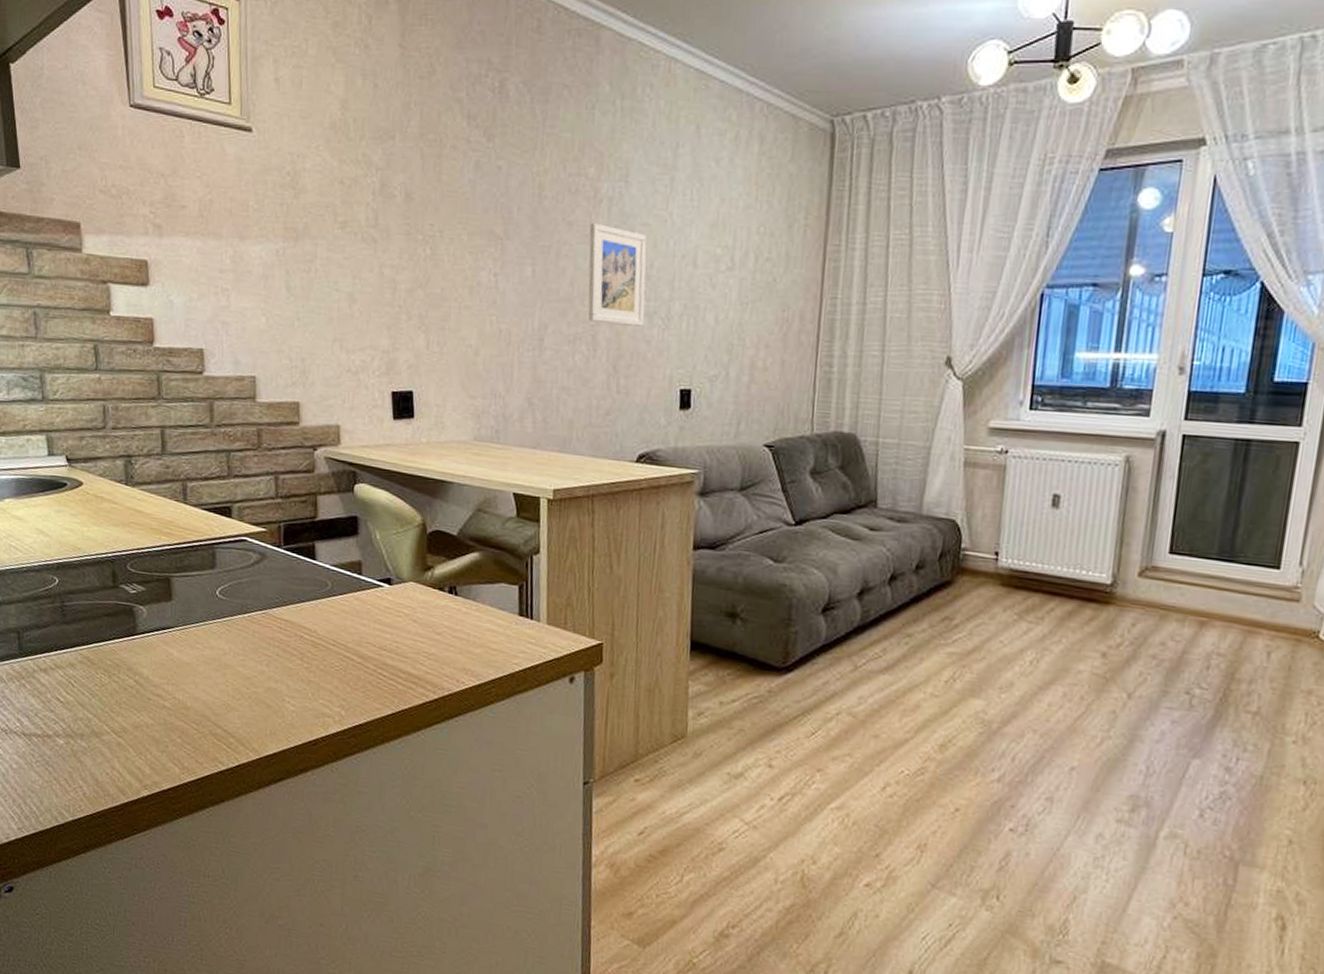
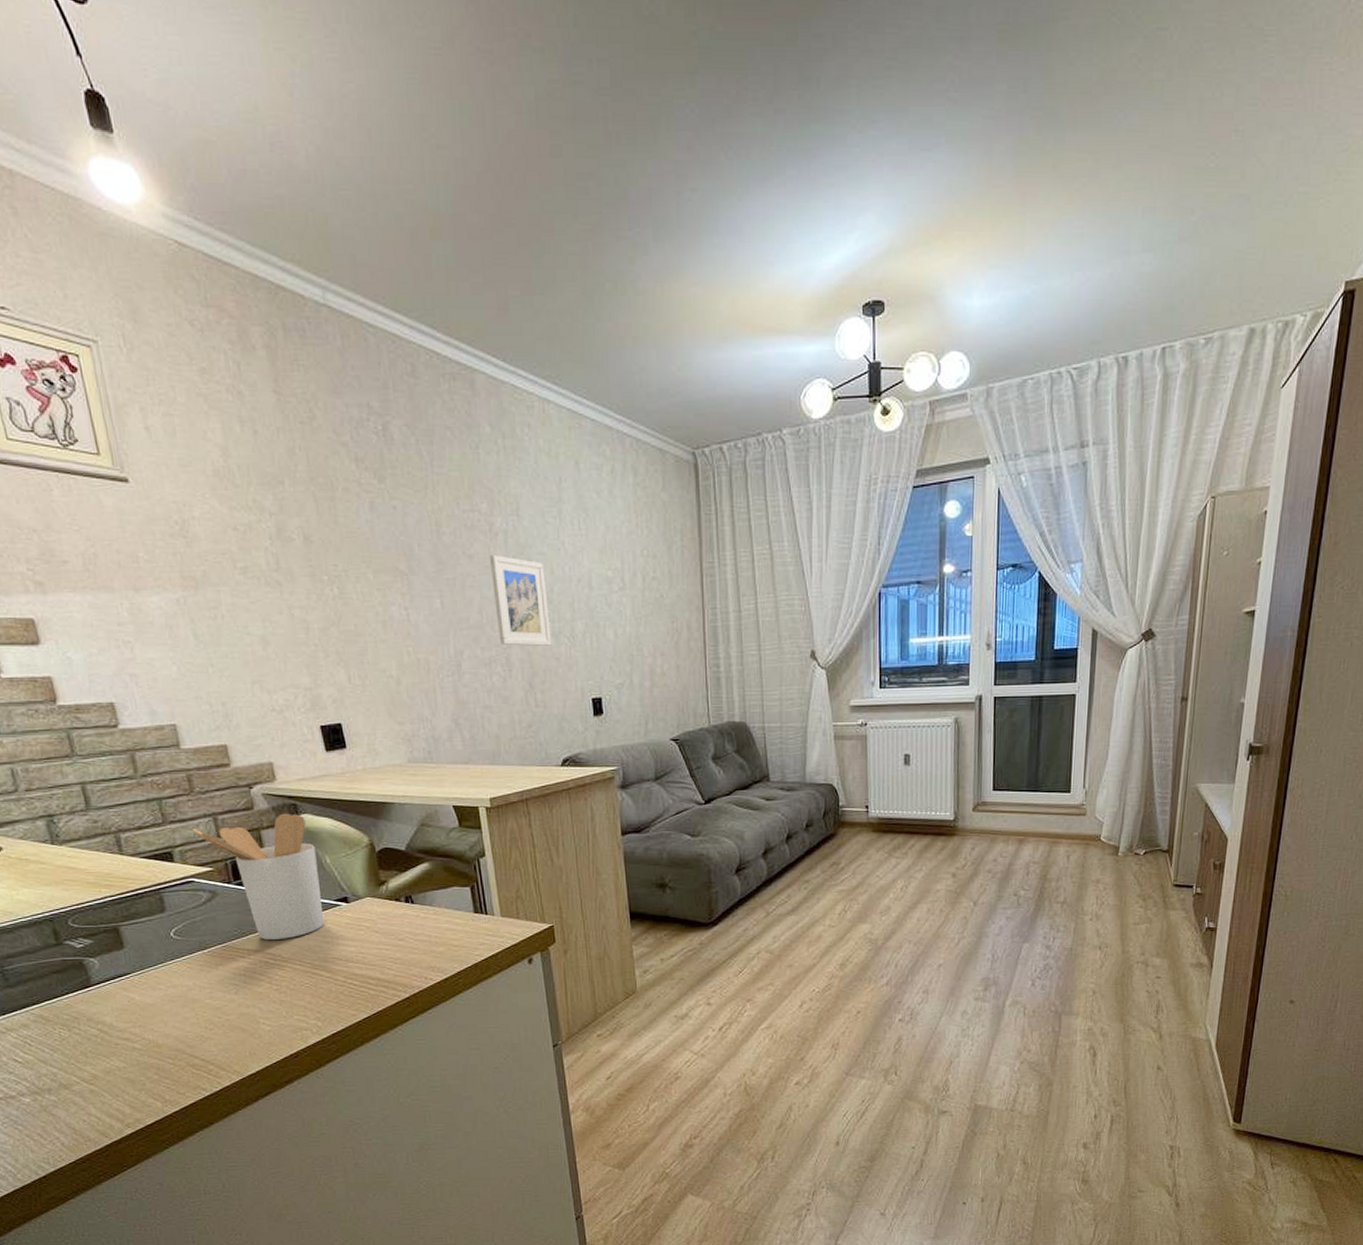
utensil holder: none [253,480,368,615] -> present [191,813,325,940]

